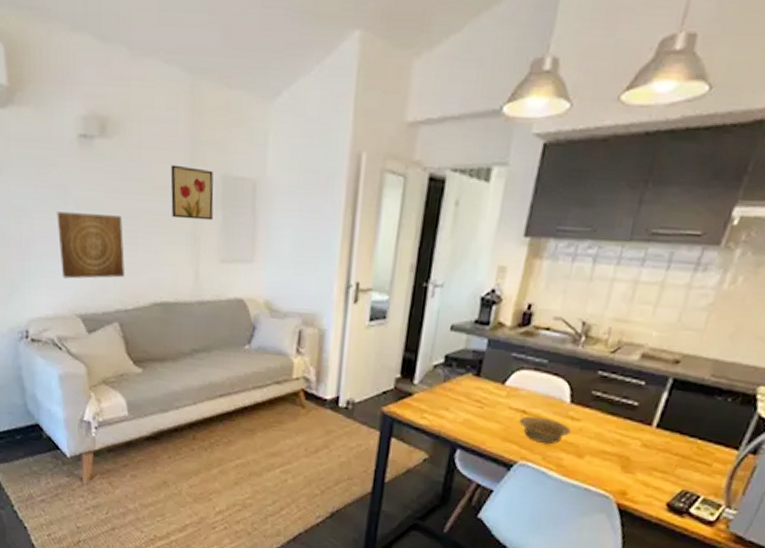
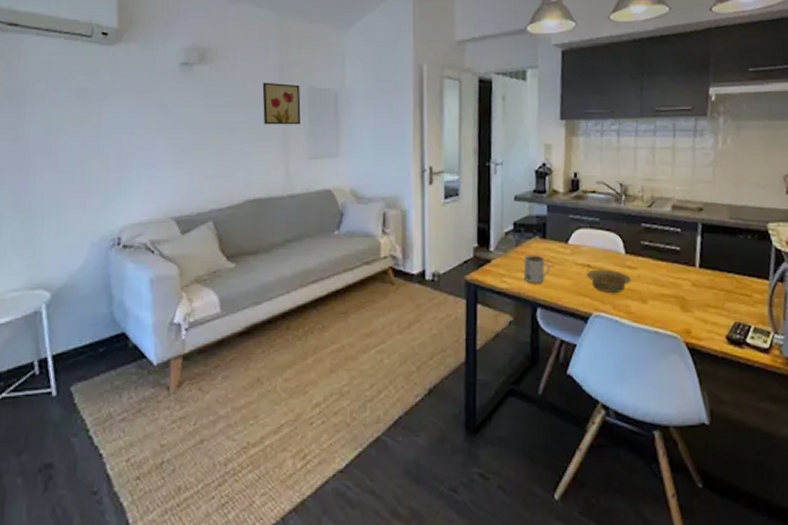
wall art: present [57,211,125,279] -> none [156,127,220,185]
mug: none [447,392,479,425] -> present [523,255,550,284]

